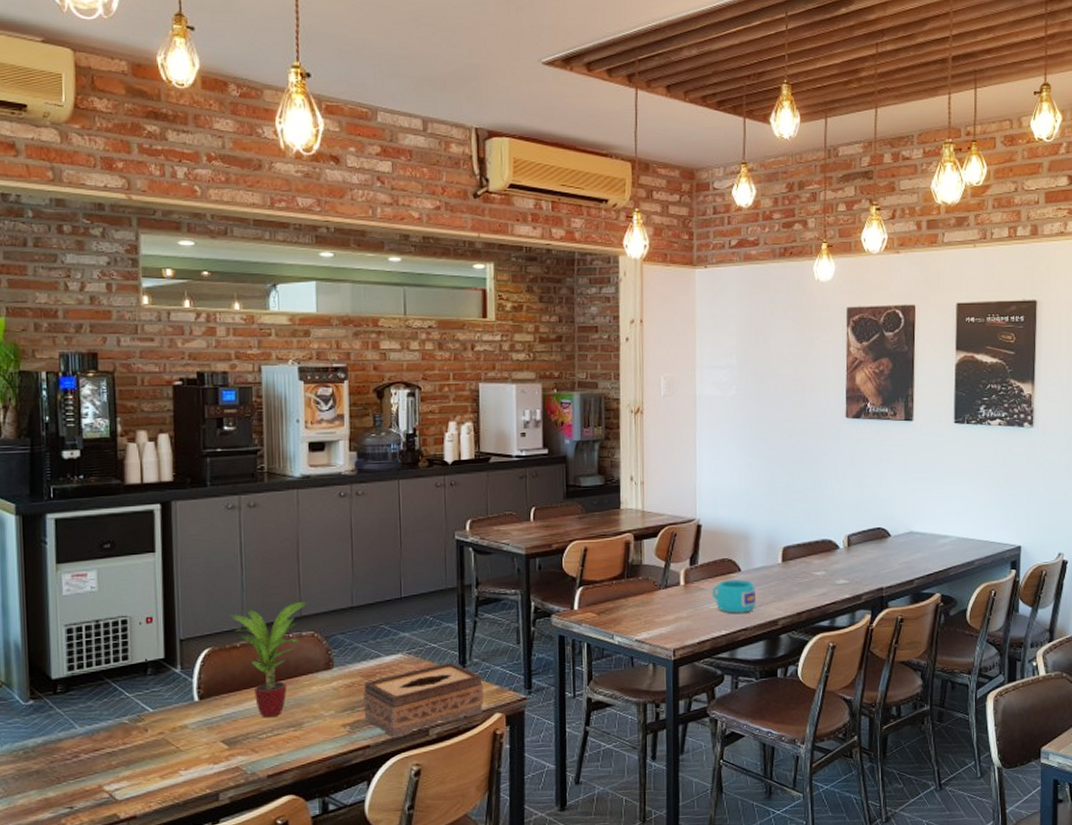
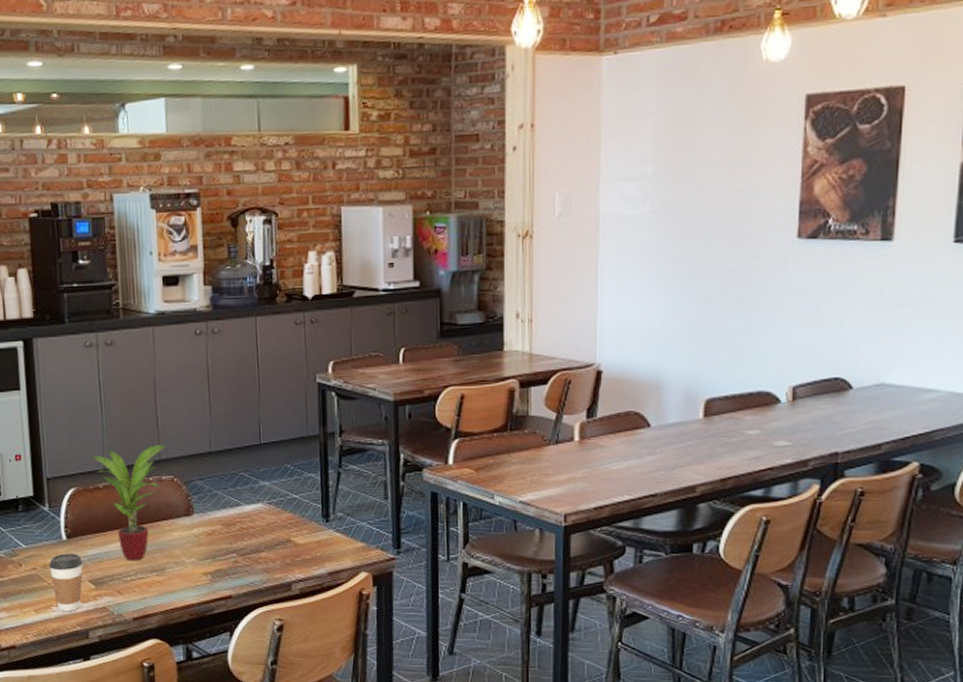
coffee cup: none [178,715,216,776] -> present [49,554,83,612]
tissue box: present [363,662,483,739] -> none [224,515,348,591]
cup: present [712,579,757,614] -> none [613,437,669,476]

